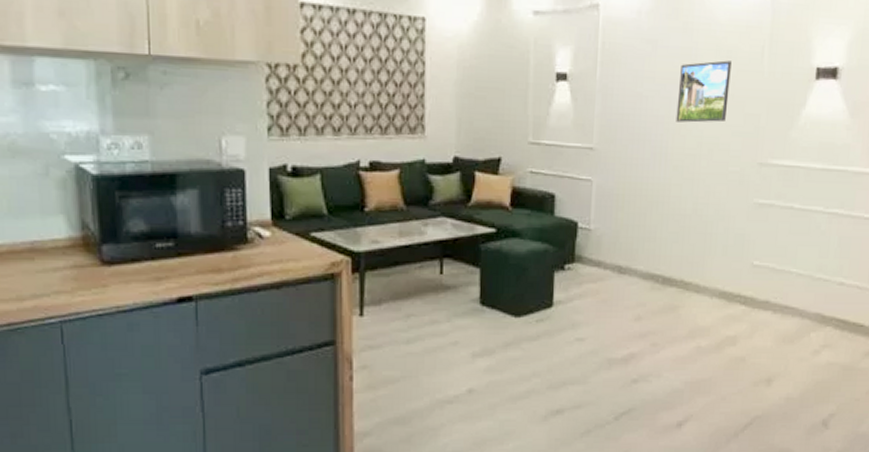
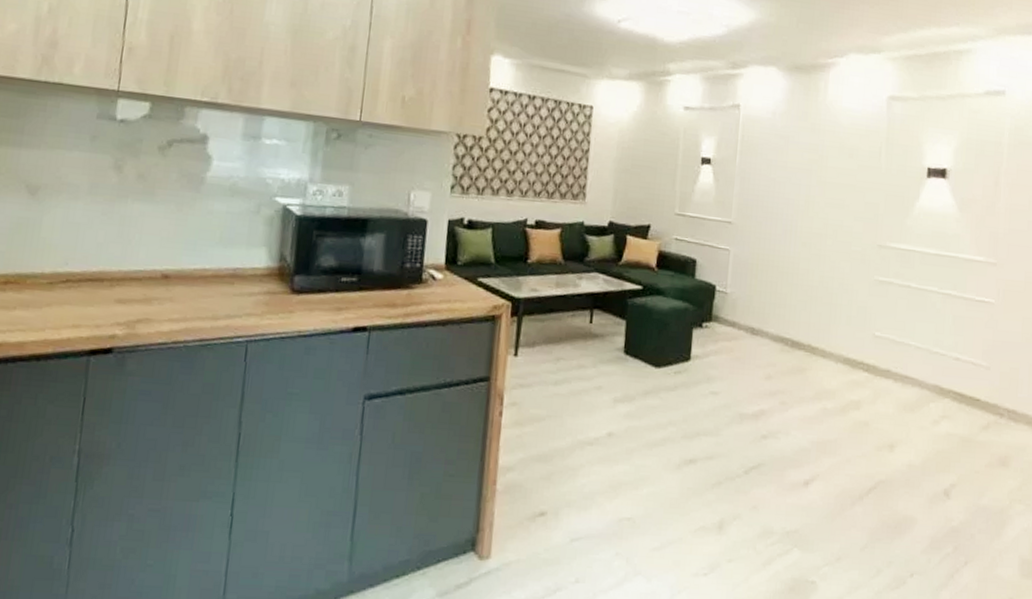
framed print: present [676,60,732,123] -> none [804,156,853,208]

